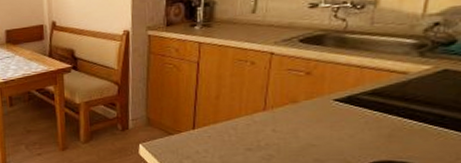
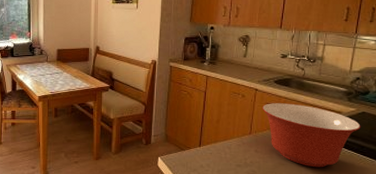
mixing bowl: none [281,67,441,147] -> present [262,103,361,168]

